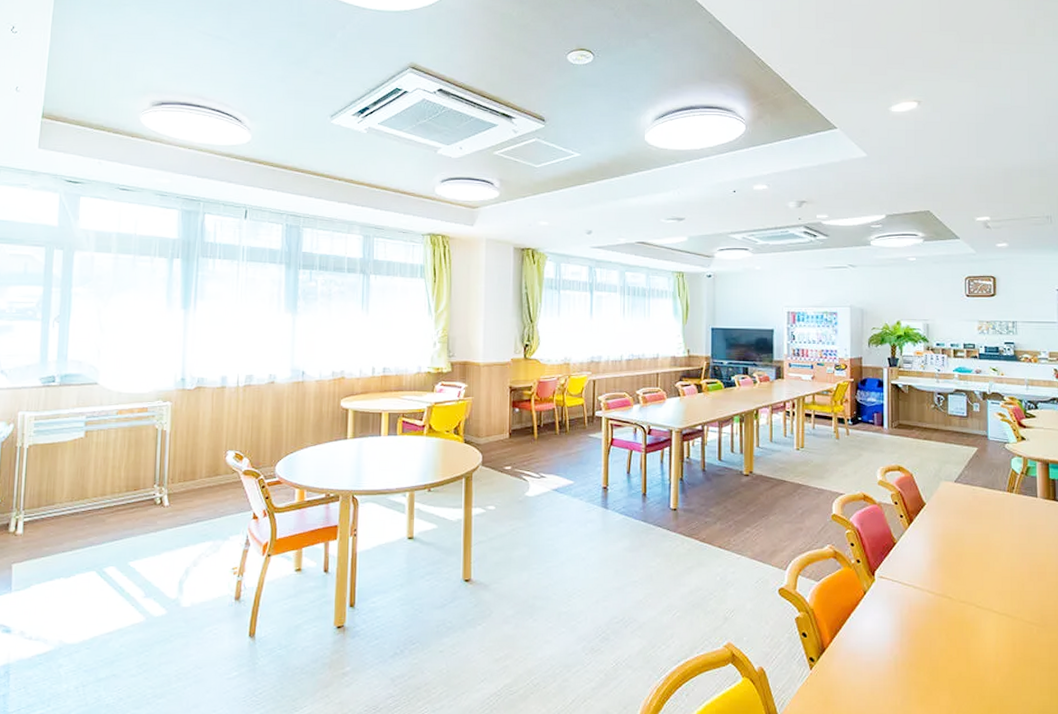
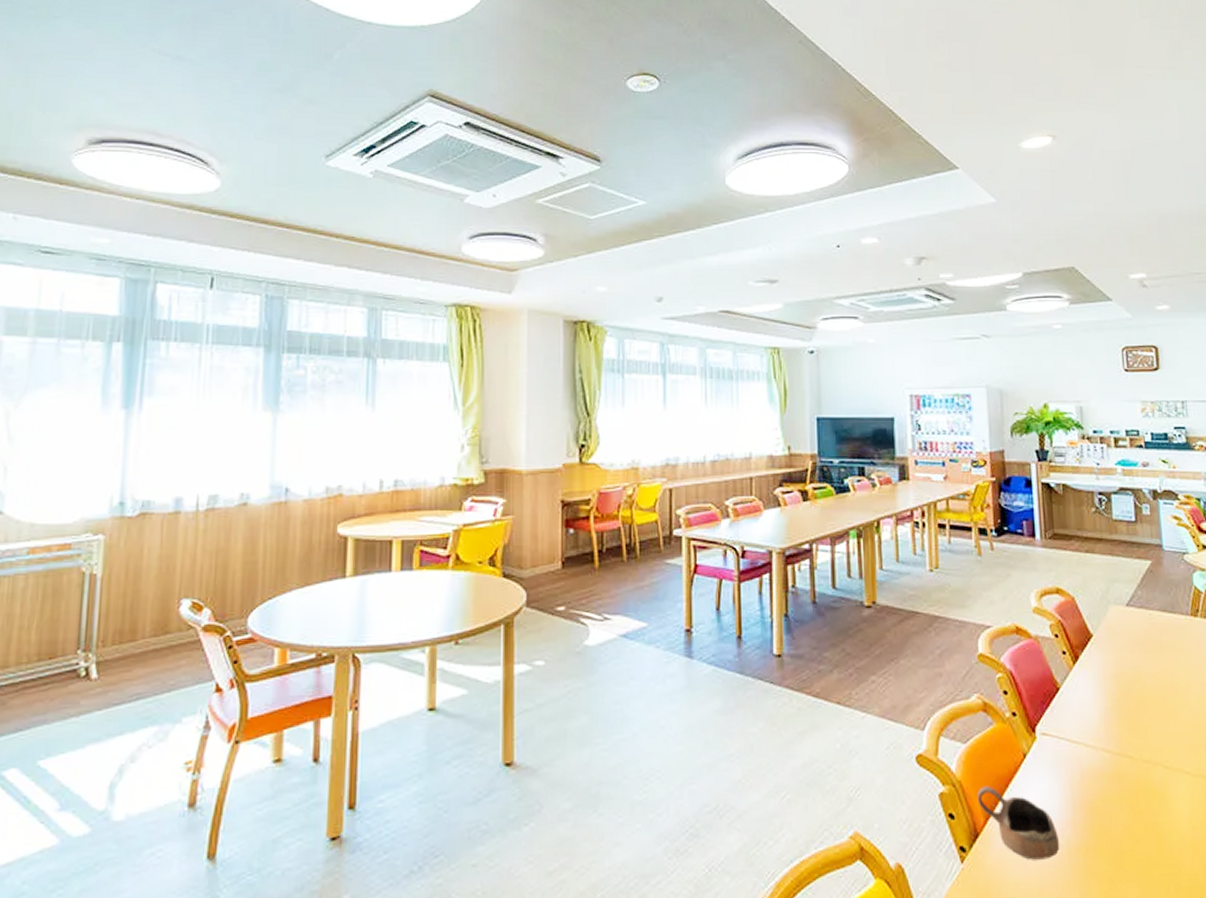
cup: none [825,614,889,670] -> present [977,786,1060,860]

